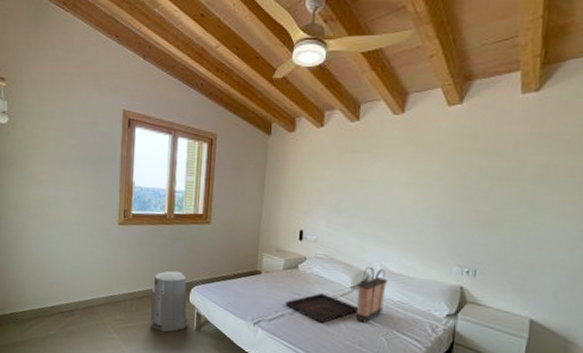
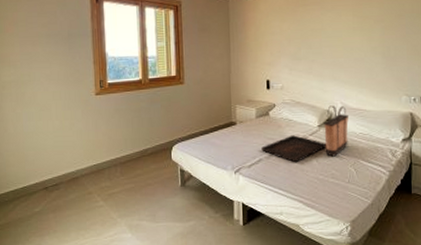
air purifier: present [150,271,188,333] -> none [134,132,173,193]

